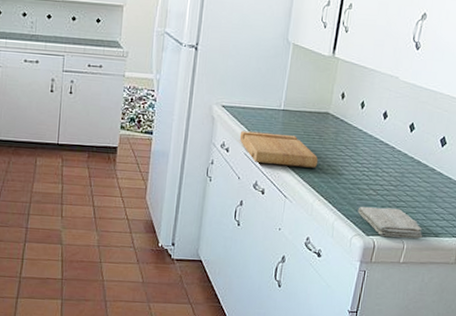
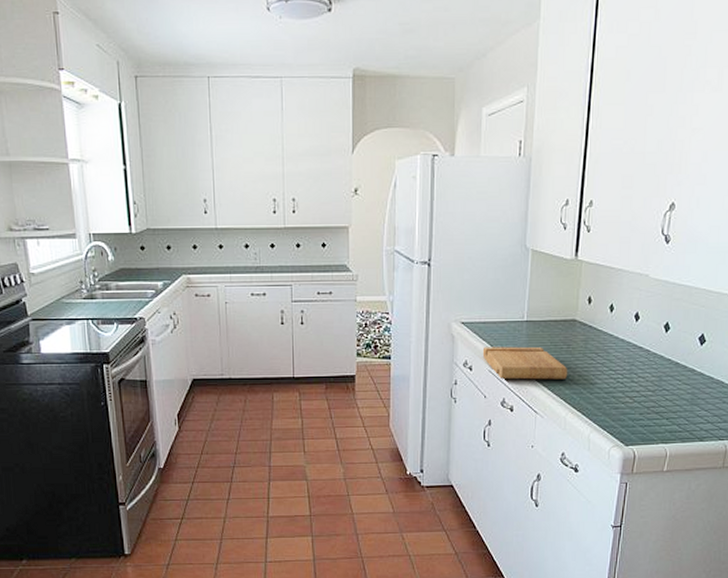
washcloth: present [357,206,423,239] -> none [614,415,687,446]

